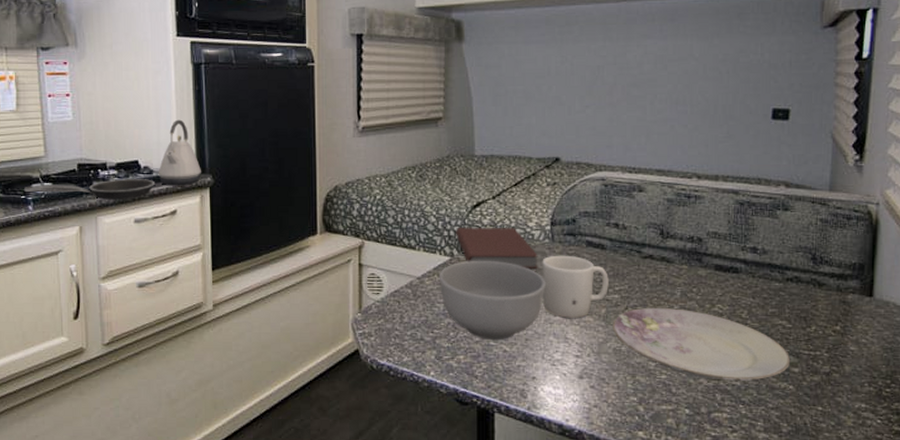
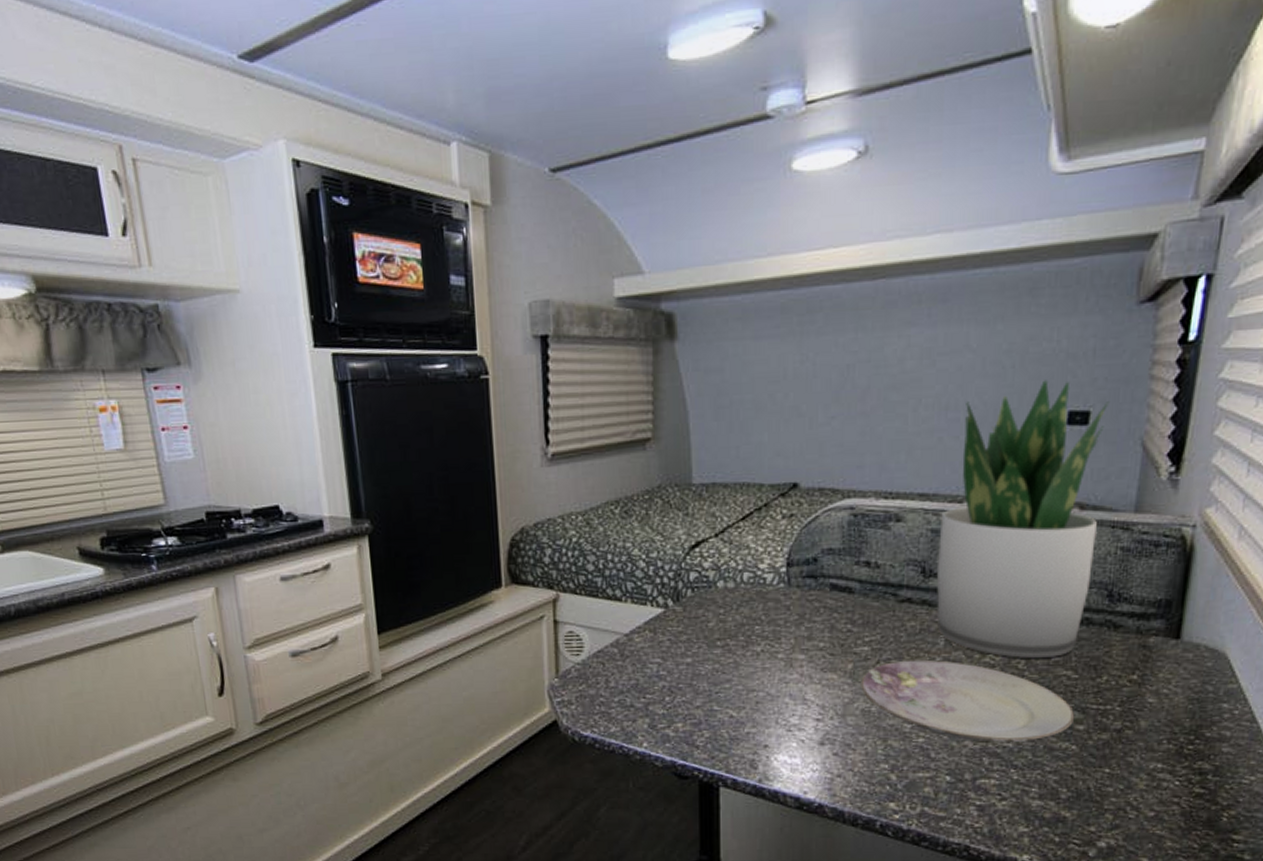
frying pan: present [24,179,156,201] -> none [144,527,302,556]
kettle: present [158,119,201,187] -> none [304,453,357,537]
bowl: present [439,260,546,340] -> none [650,610,780,704]
book: present [456,227,538,269] -> none [670,571,771,619]
mug: present [542,255,609,318] -> none [776,601,857,676]
planter: none [672,84,804,310] -> present [936,380,1110,659]

